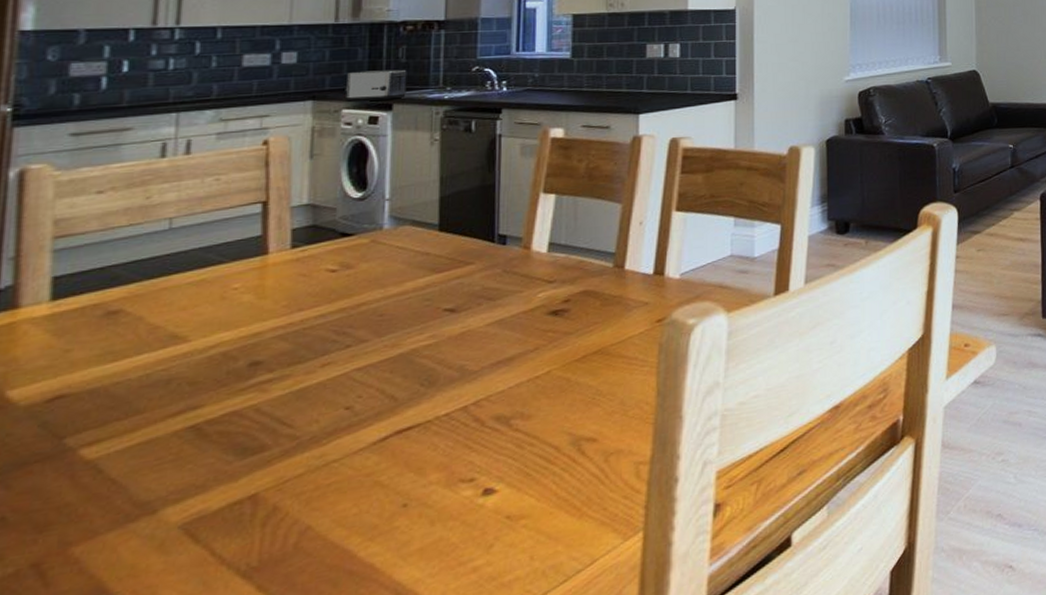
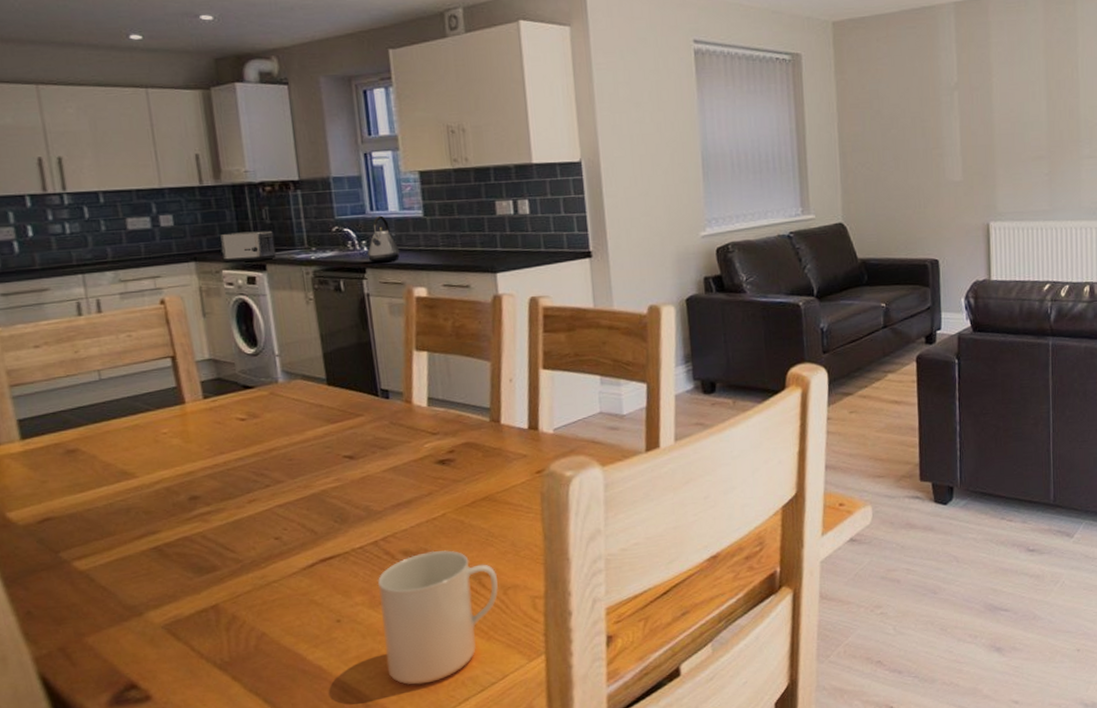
mug: none [455,413,601,581] -> present [377,550,499,685]
kettle: none [505,56,542,104] -> present [366,215,400,263]

